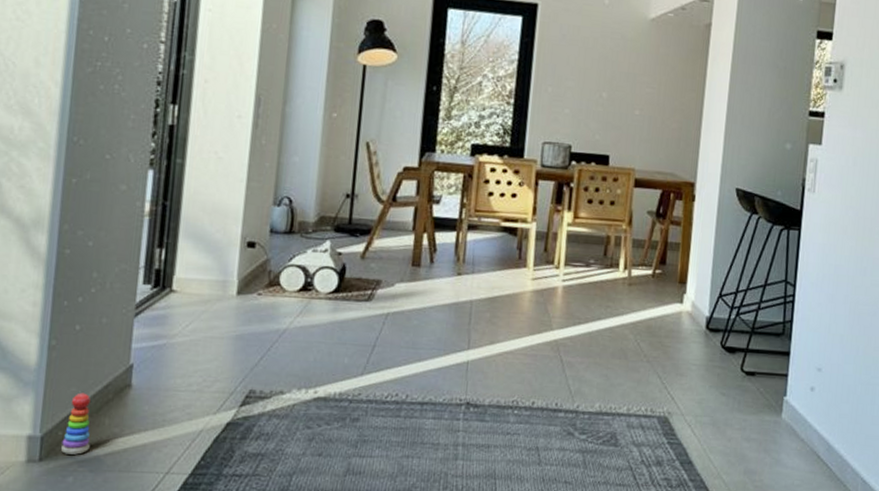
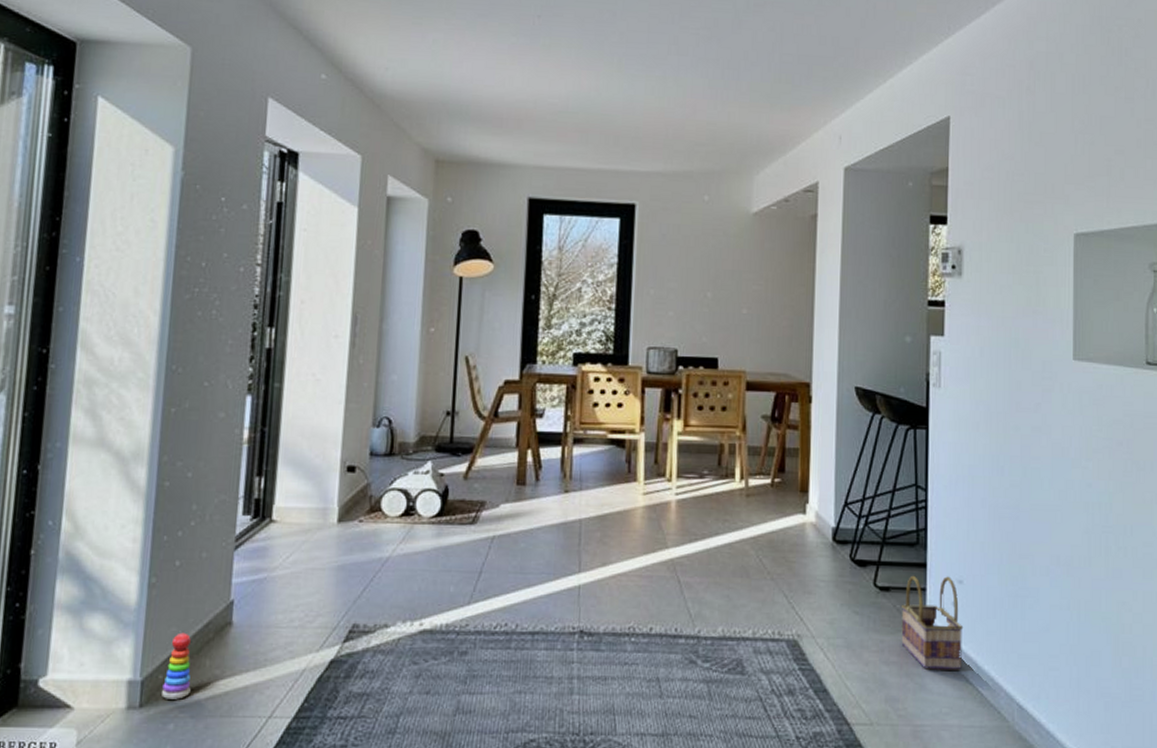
basket: none [762,362,819,448] -> present [900,575,964,670]

